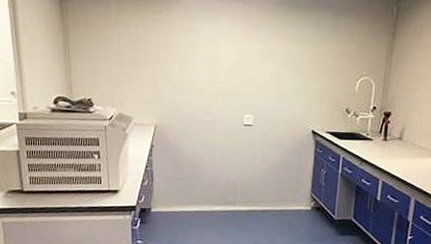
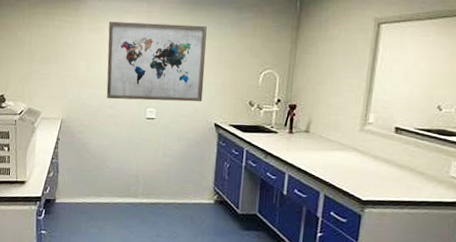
wall art: none [202,22,305,109] -> present [106,22,207,102]

